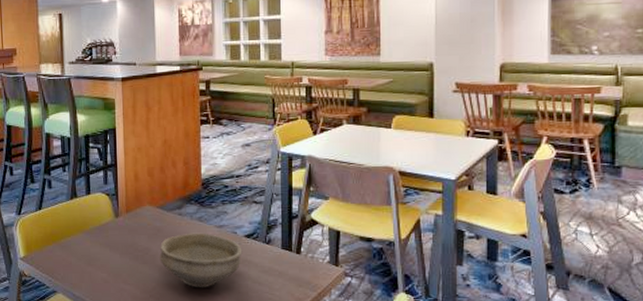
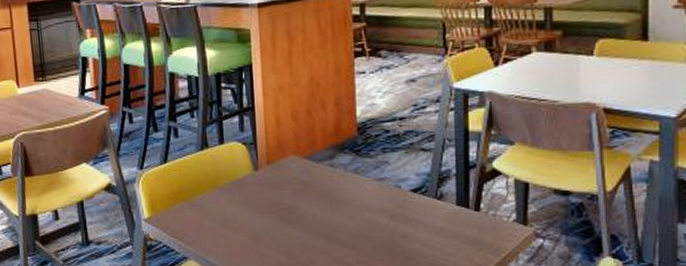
bowl: present [159,232,242,288] -> none [308,187,408,253]

